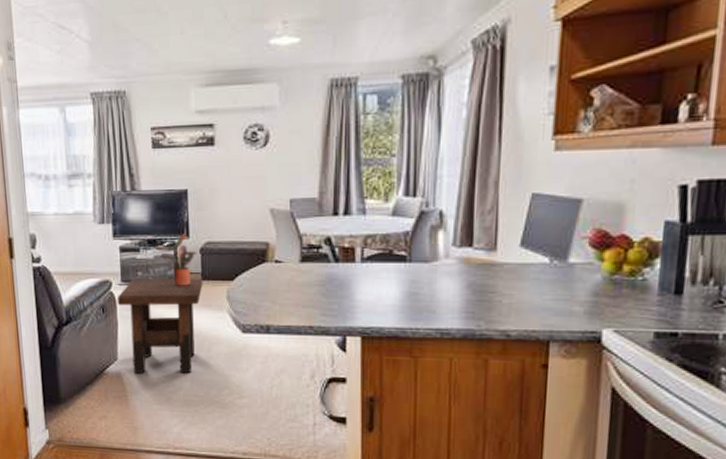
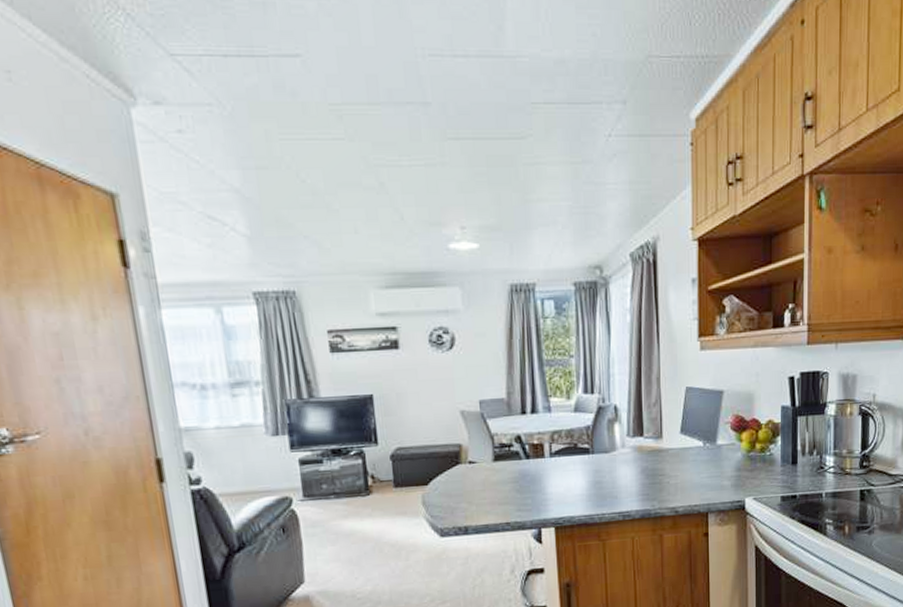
side table: present [117,278,203,374] -> none [299,485,396,595]
potted plant: present [157,233,197,286] -> none [343,440,387,496]

